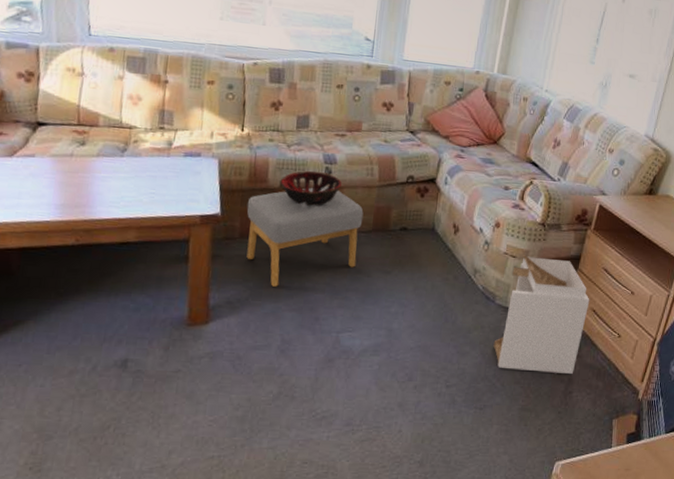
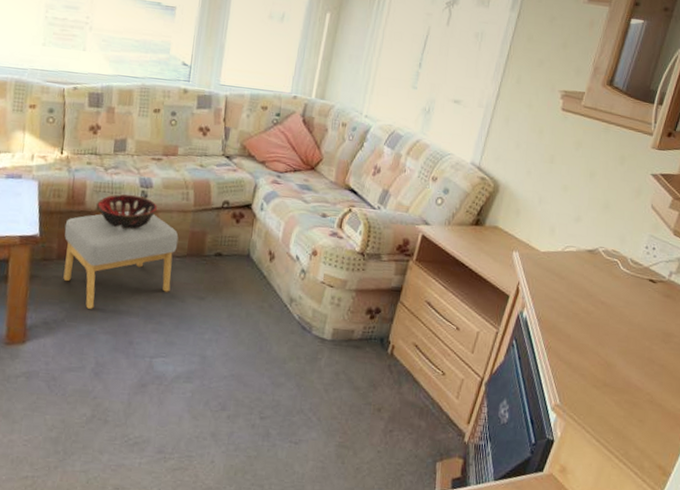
staircase: present [493,255,590,375] -> none [309,285,412,413]

